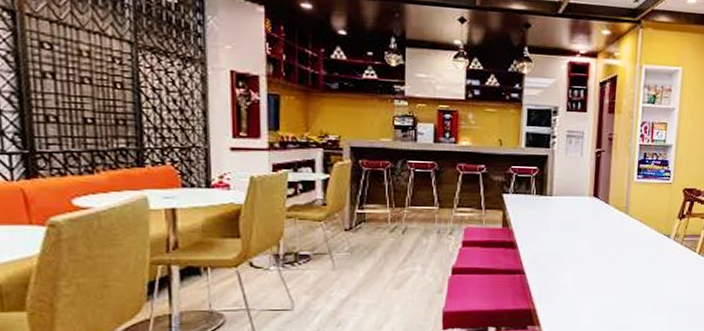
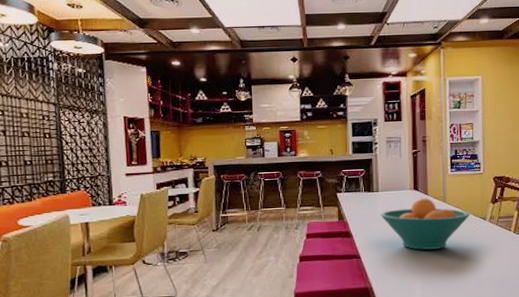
fruit bowl: none [552,207,654,268] -> present [380,198,470,250]

